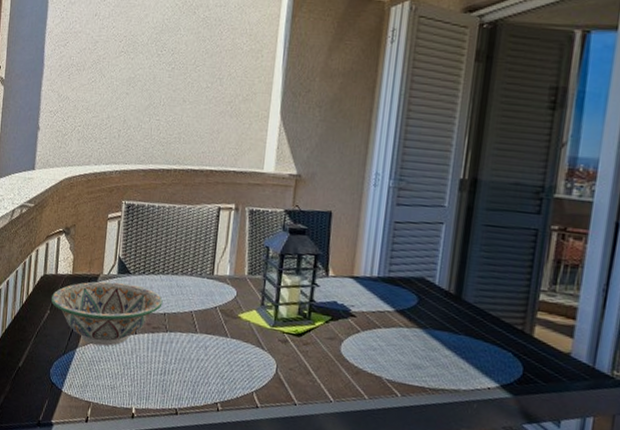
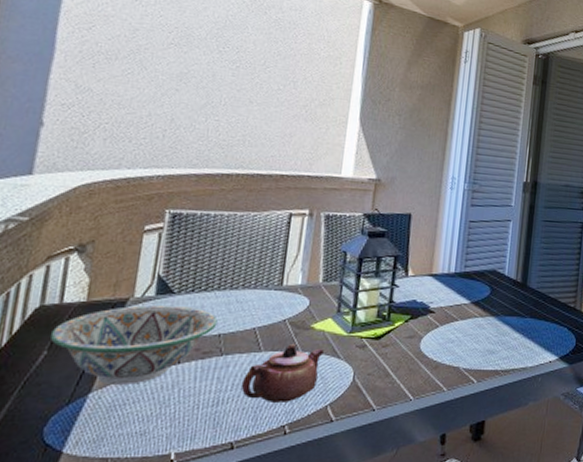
teapot: none [182,329,250,383] -> present [241,343,324,402]

